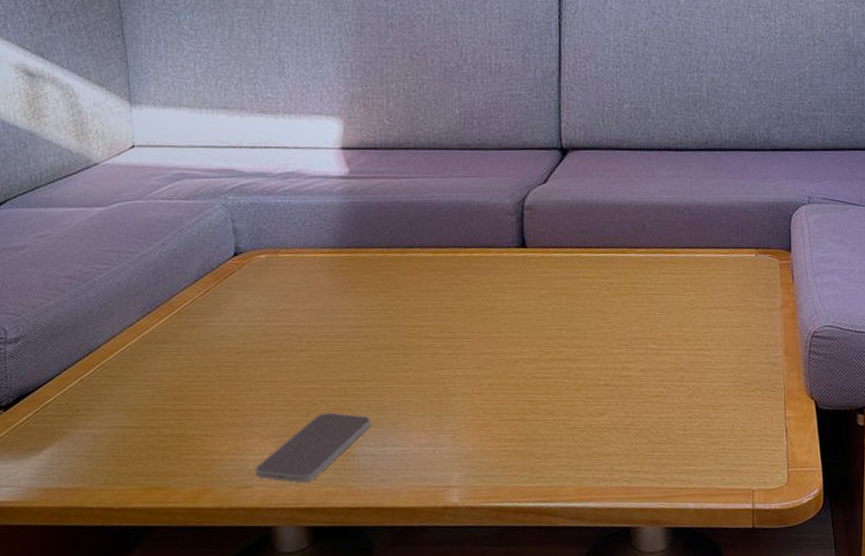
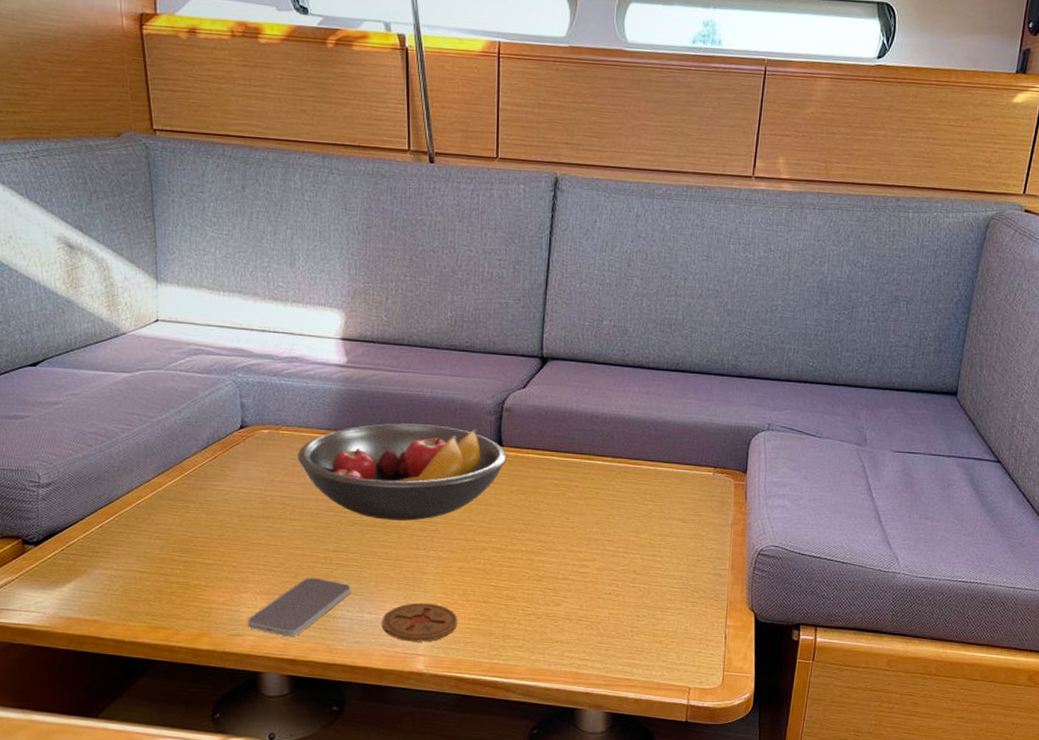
fruit bowl: none [300,231,532,341] -> present [297,423,507,521]
coaster: none [408,427,493,473] -> present [382,602,458,642]

